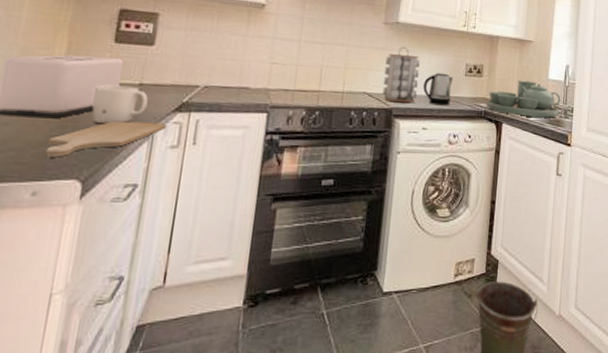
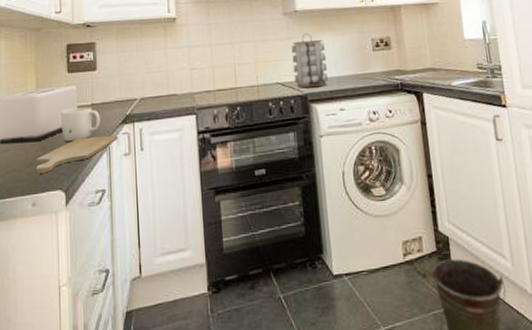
kettle: present [422,73,454,106] -> none [332,52,363,85]
tea set: present [486,80,561,118] -> none [400,44,486,84]

